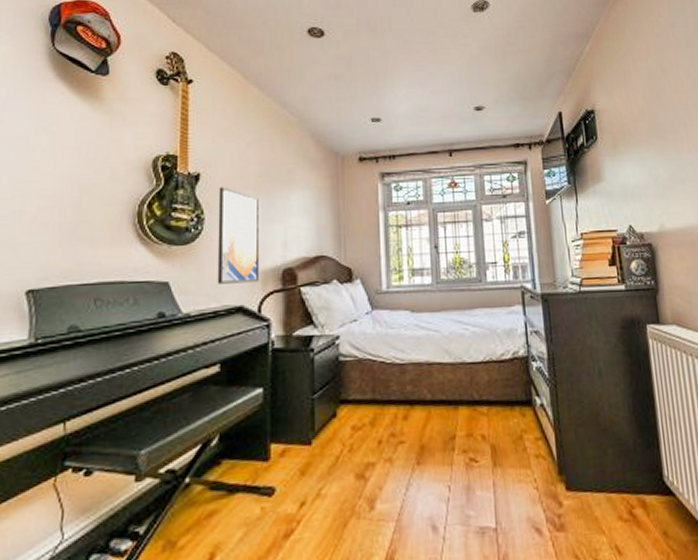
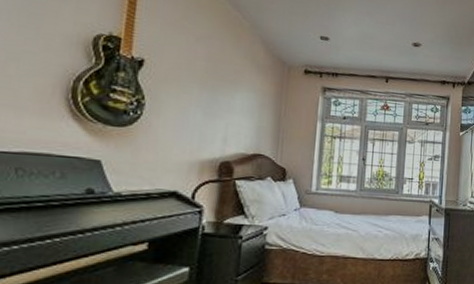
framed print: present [217,186,260,284] -> none [152,76,204,171]

